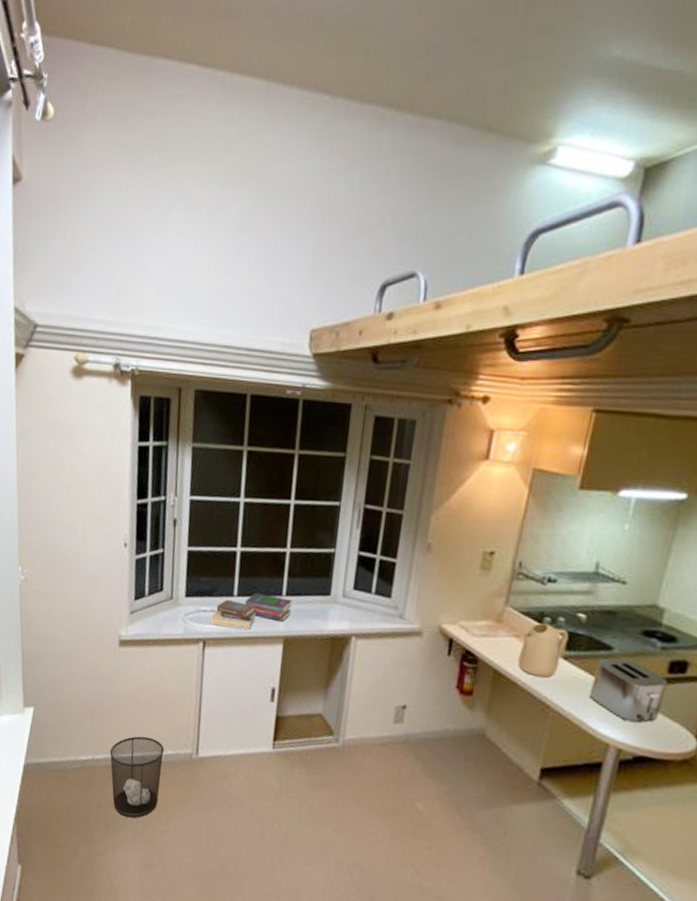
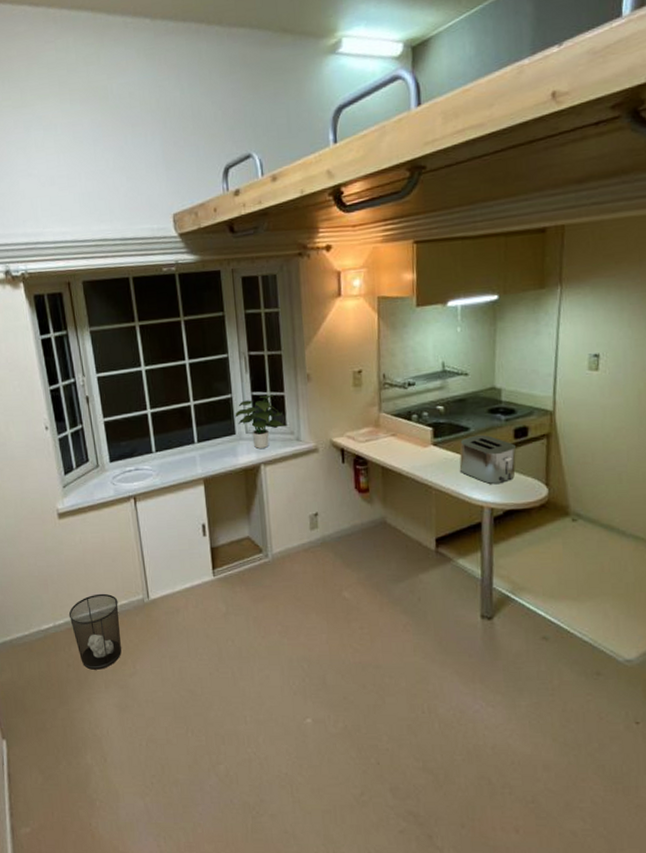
books: present [210,600,256,630] -> none [136,456,175,482]
books: present [246,592,293,621] -> none [164,445,205,466]
potted plant: none [334,557,390,619] -> present [235,394,285,450]
kettle: present [517,623,569,678] -> none [398,420,434,465]

